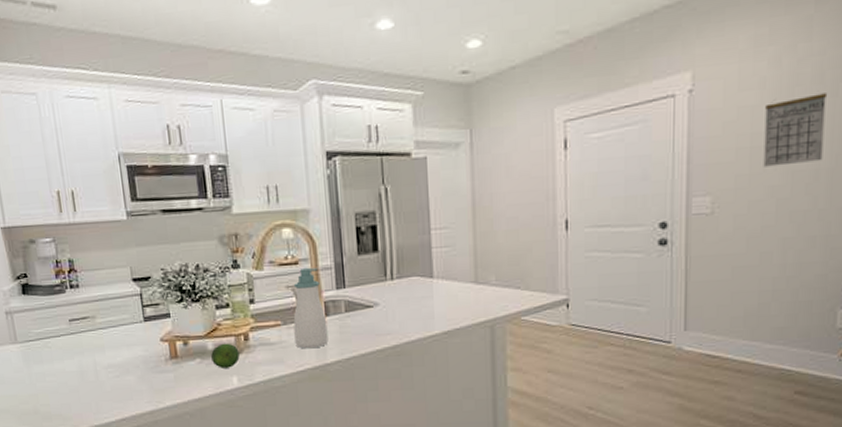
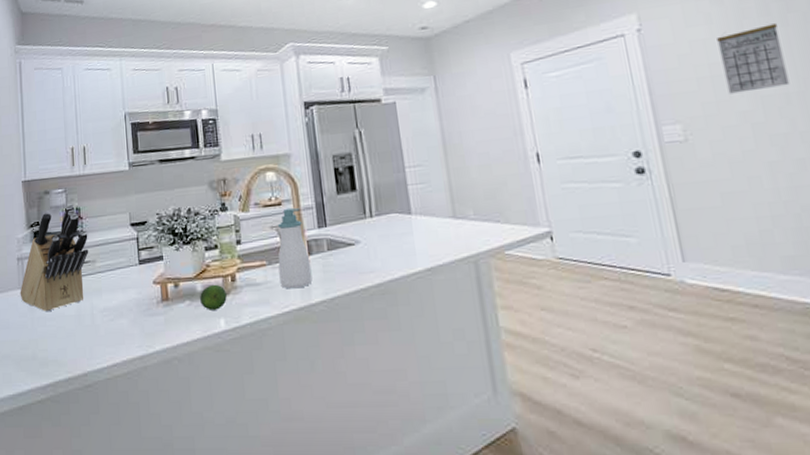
knife block: none [12,255,87,368] -> present [20,204,89,312]

